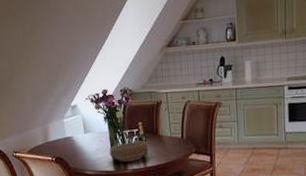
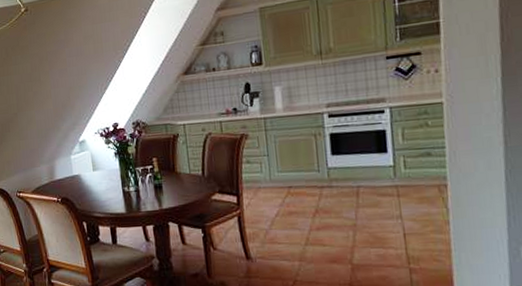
bowl: present [109,140,148,162] -> none [120,178,164,203]

